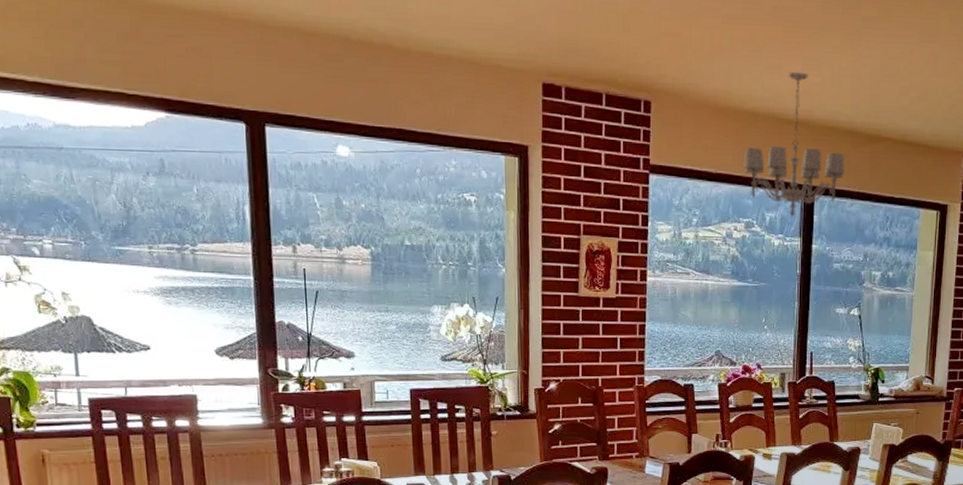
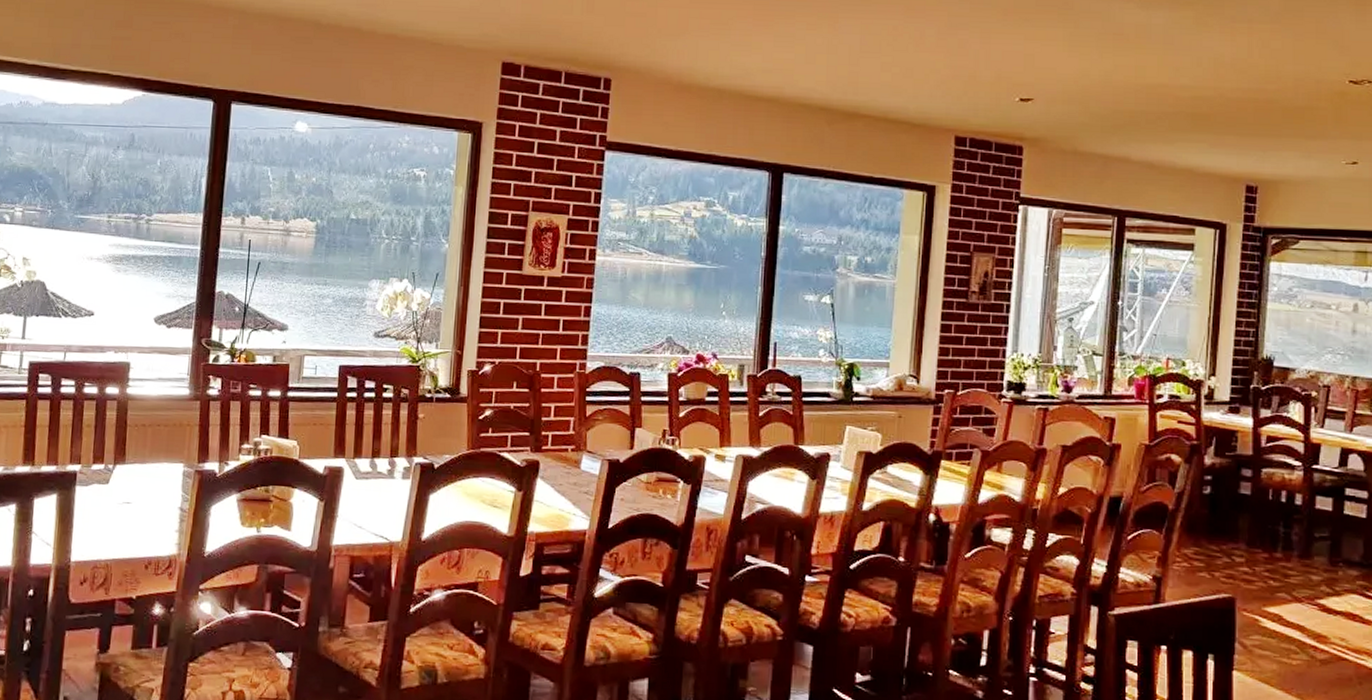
chandelier: present [744,71,845,216] -> none [706,49,819,195]

